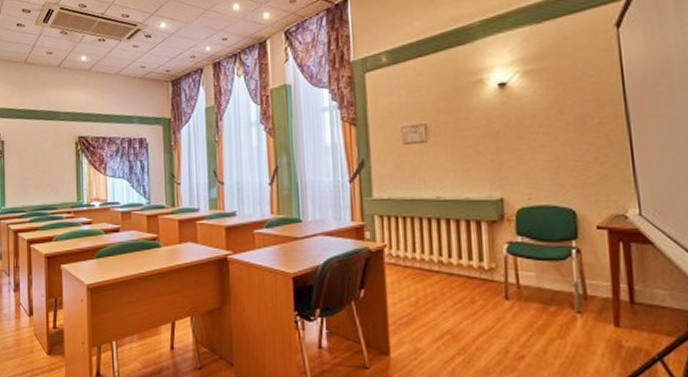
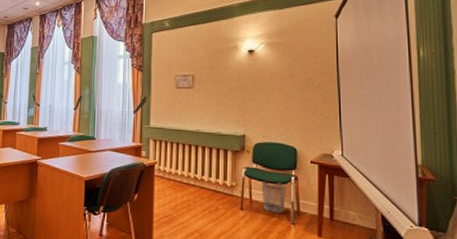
wastebasket: none [530,257,567,299] -> present [261,180,286,213]

